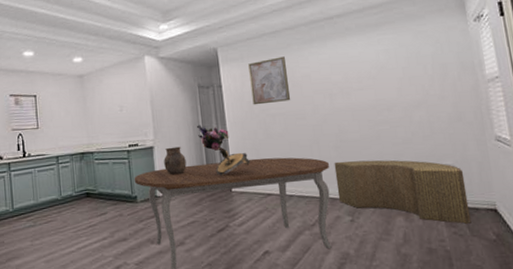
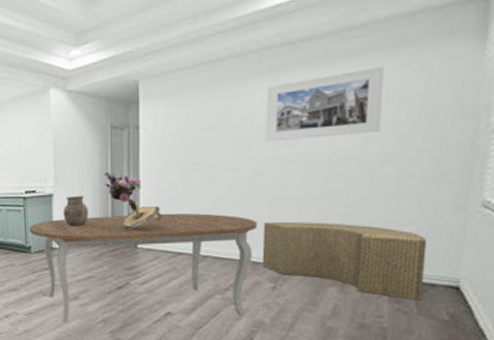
wall art: present [248,56,291,105] -> none [175,92,223,152]
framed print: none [318,34,408,95] -> present [265,65,385,142]

